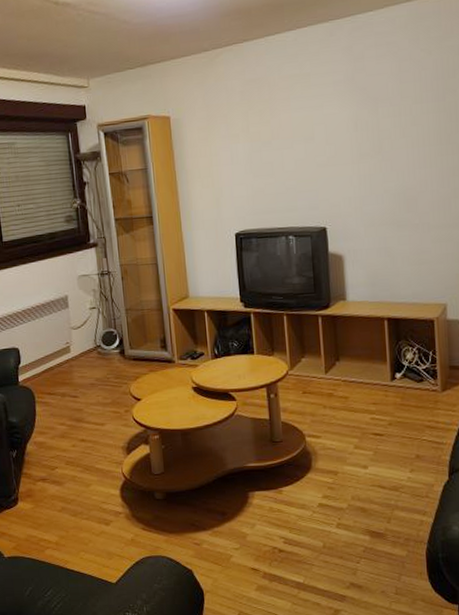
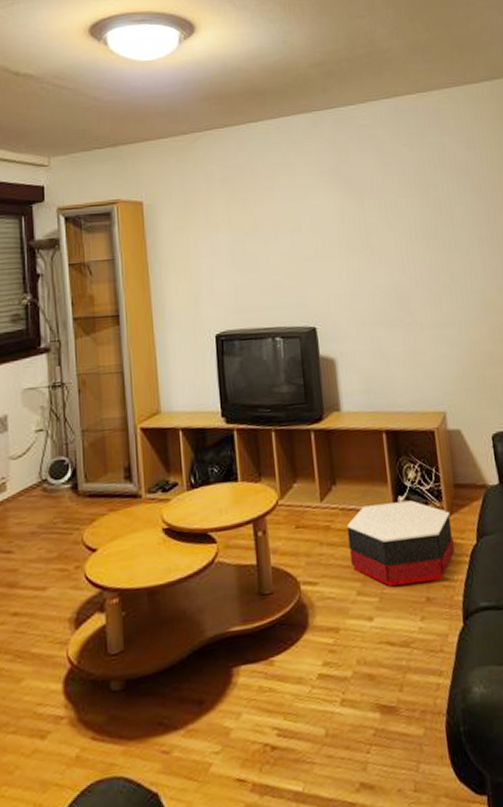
ottoman: none [348,377,445,444] -> present [346,500,455,586]

